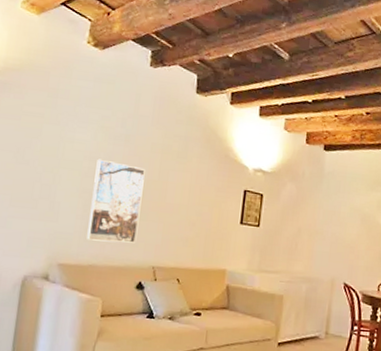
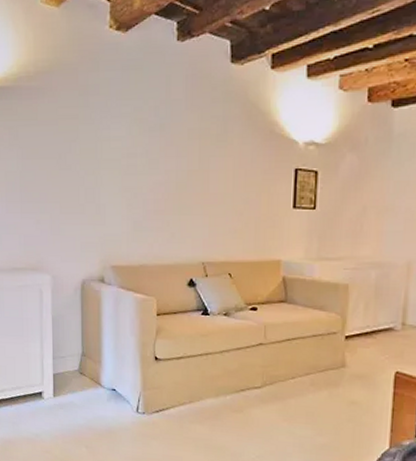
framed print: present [87,159,145,243] -> none [135,154,184,241]

